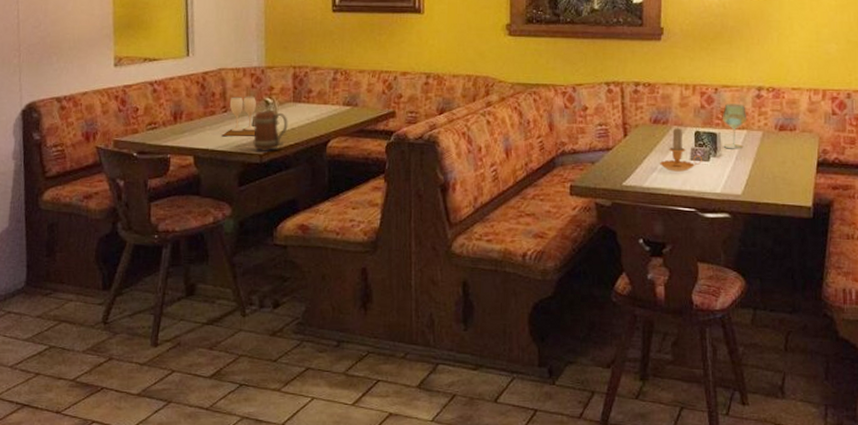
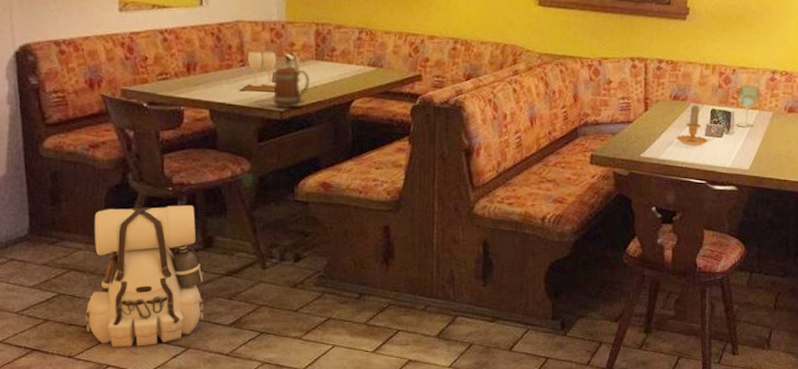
backpack: none [72,252,187,403] -> present [83,204,205,348]

